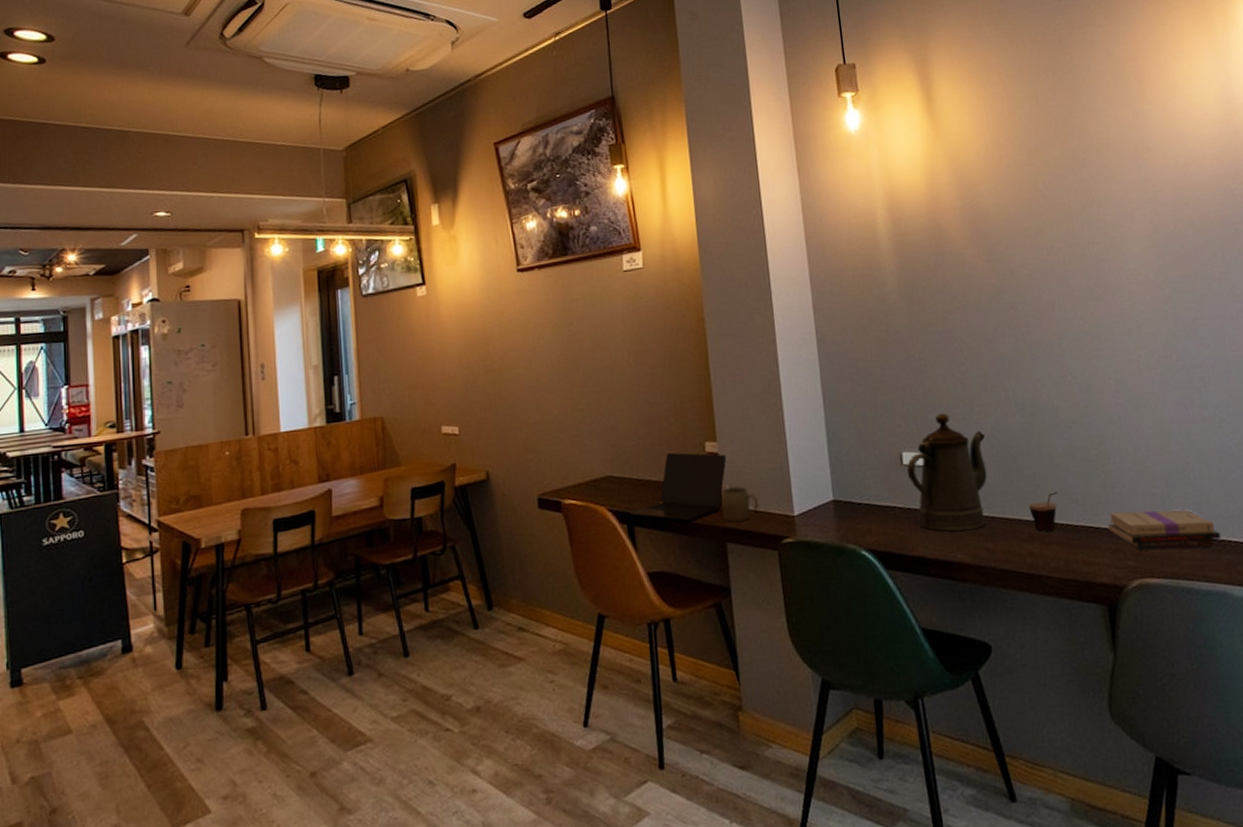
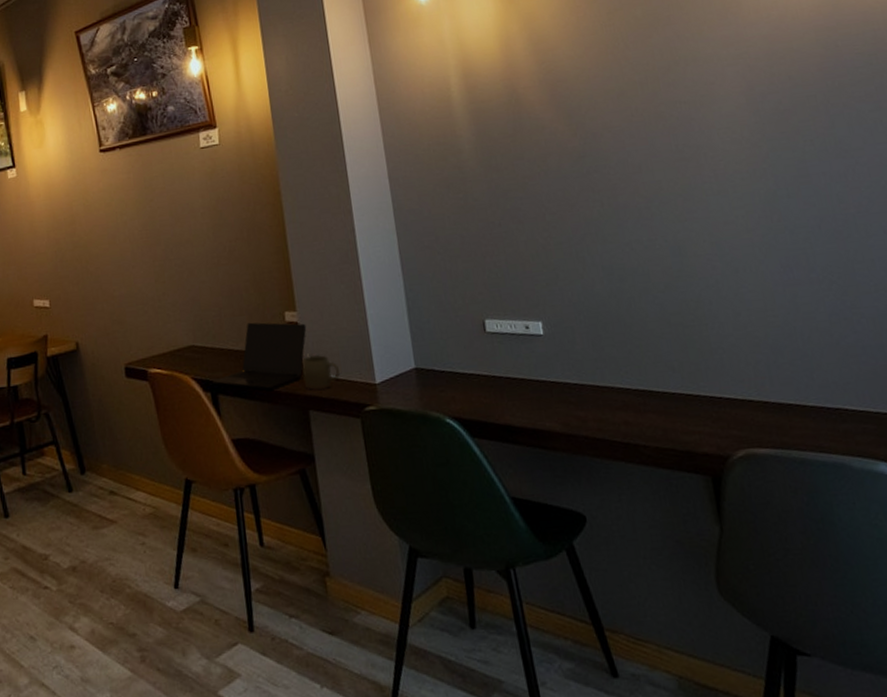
coffee pot: present [907,413,987,532] -> none [490,279,576,400]
cup: present [1028,491,1058,532] -> none [620,358,652,400]
books: present [1108,509,1221,550] -> none [709,376,836,419]

